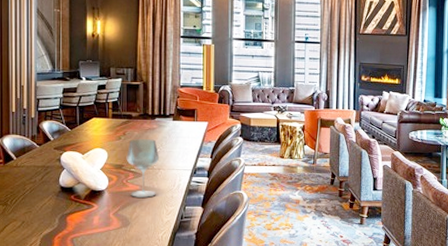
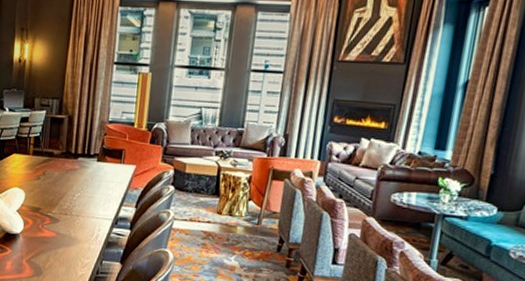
wine glass: present [126,139,160,198] -> none [44,180,80,247]

